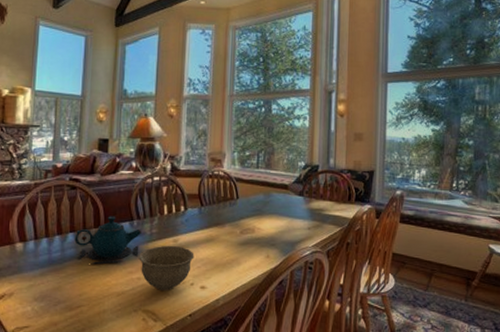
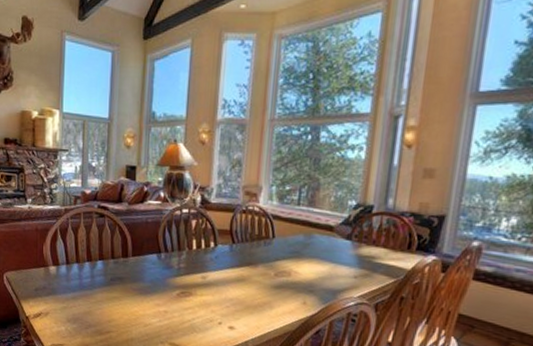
teapot: present [74,216,141,265] -> none [103,246,169,295]
bowl: present [139,246,195,292] -> none [166,281,224,328]

